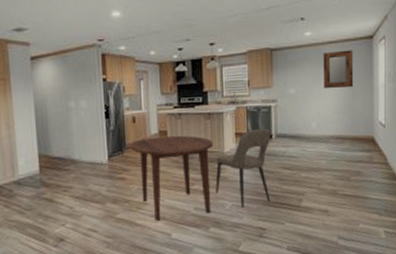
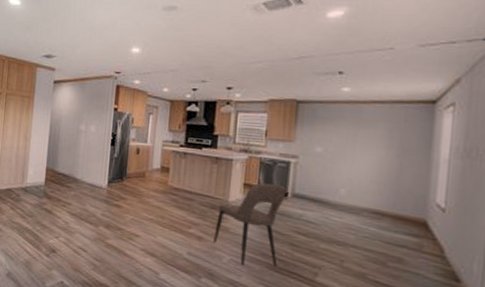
dining table: present [130,135,214,222] -> none [130,171,218,262]
home mirror: present [323,50,354,89] -> none [360,112,406,157]

